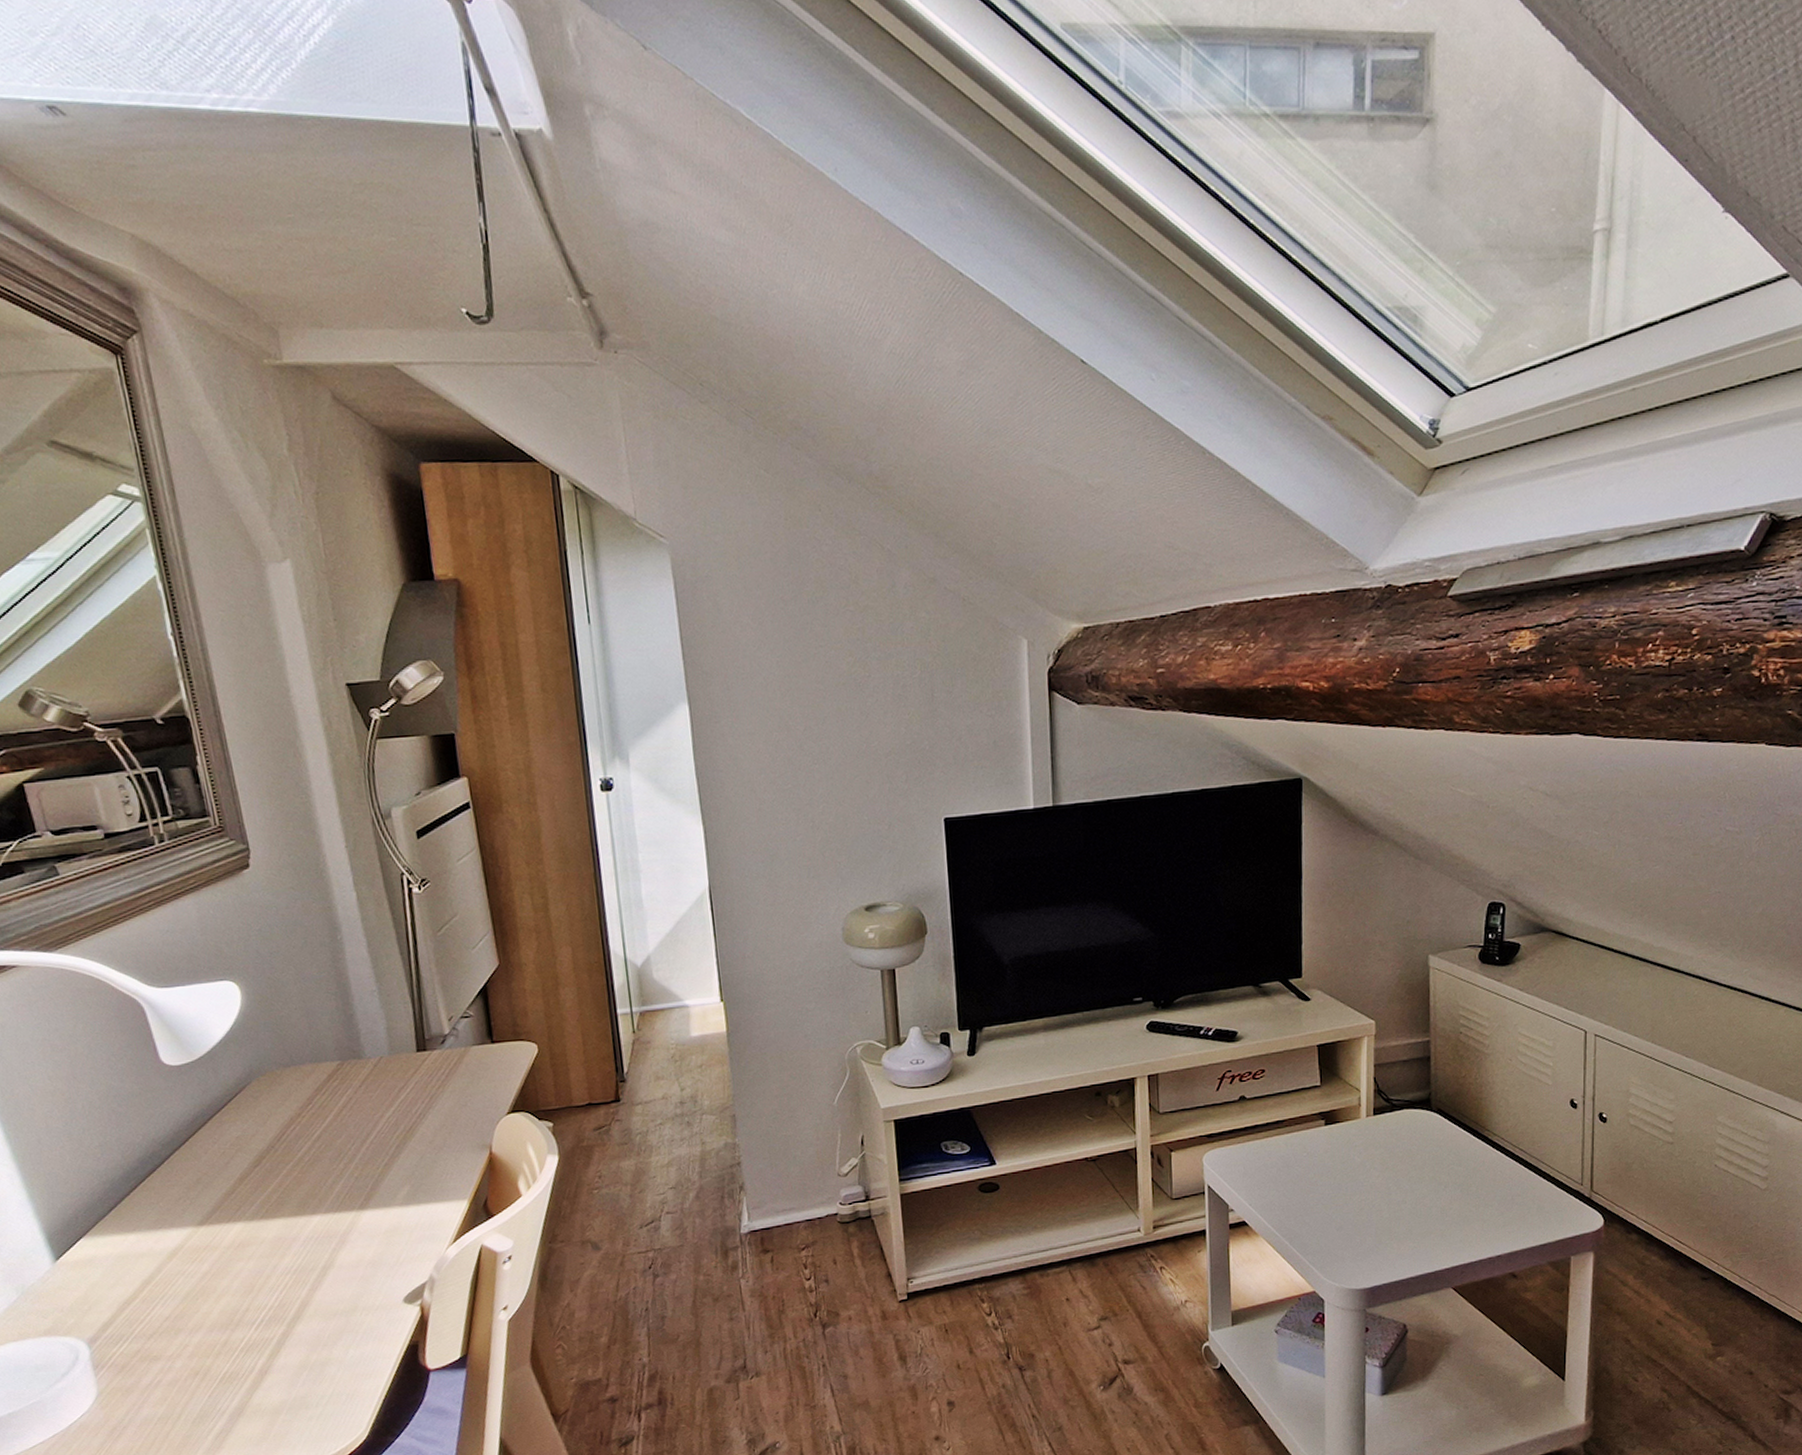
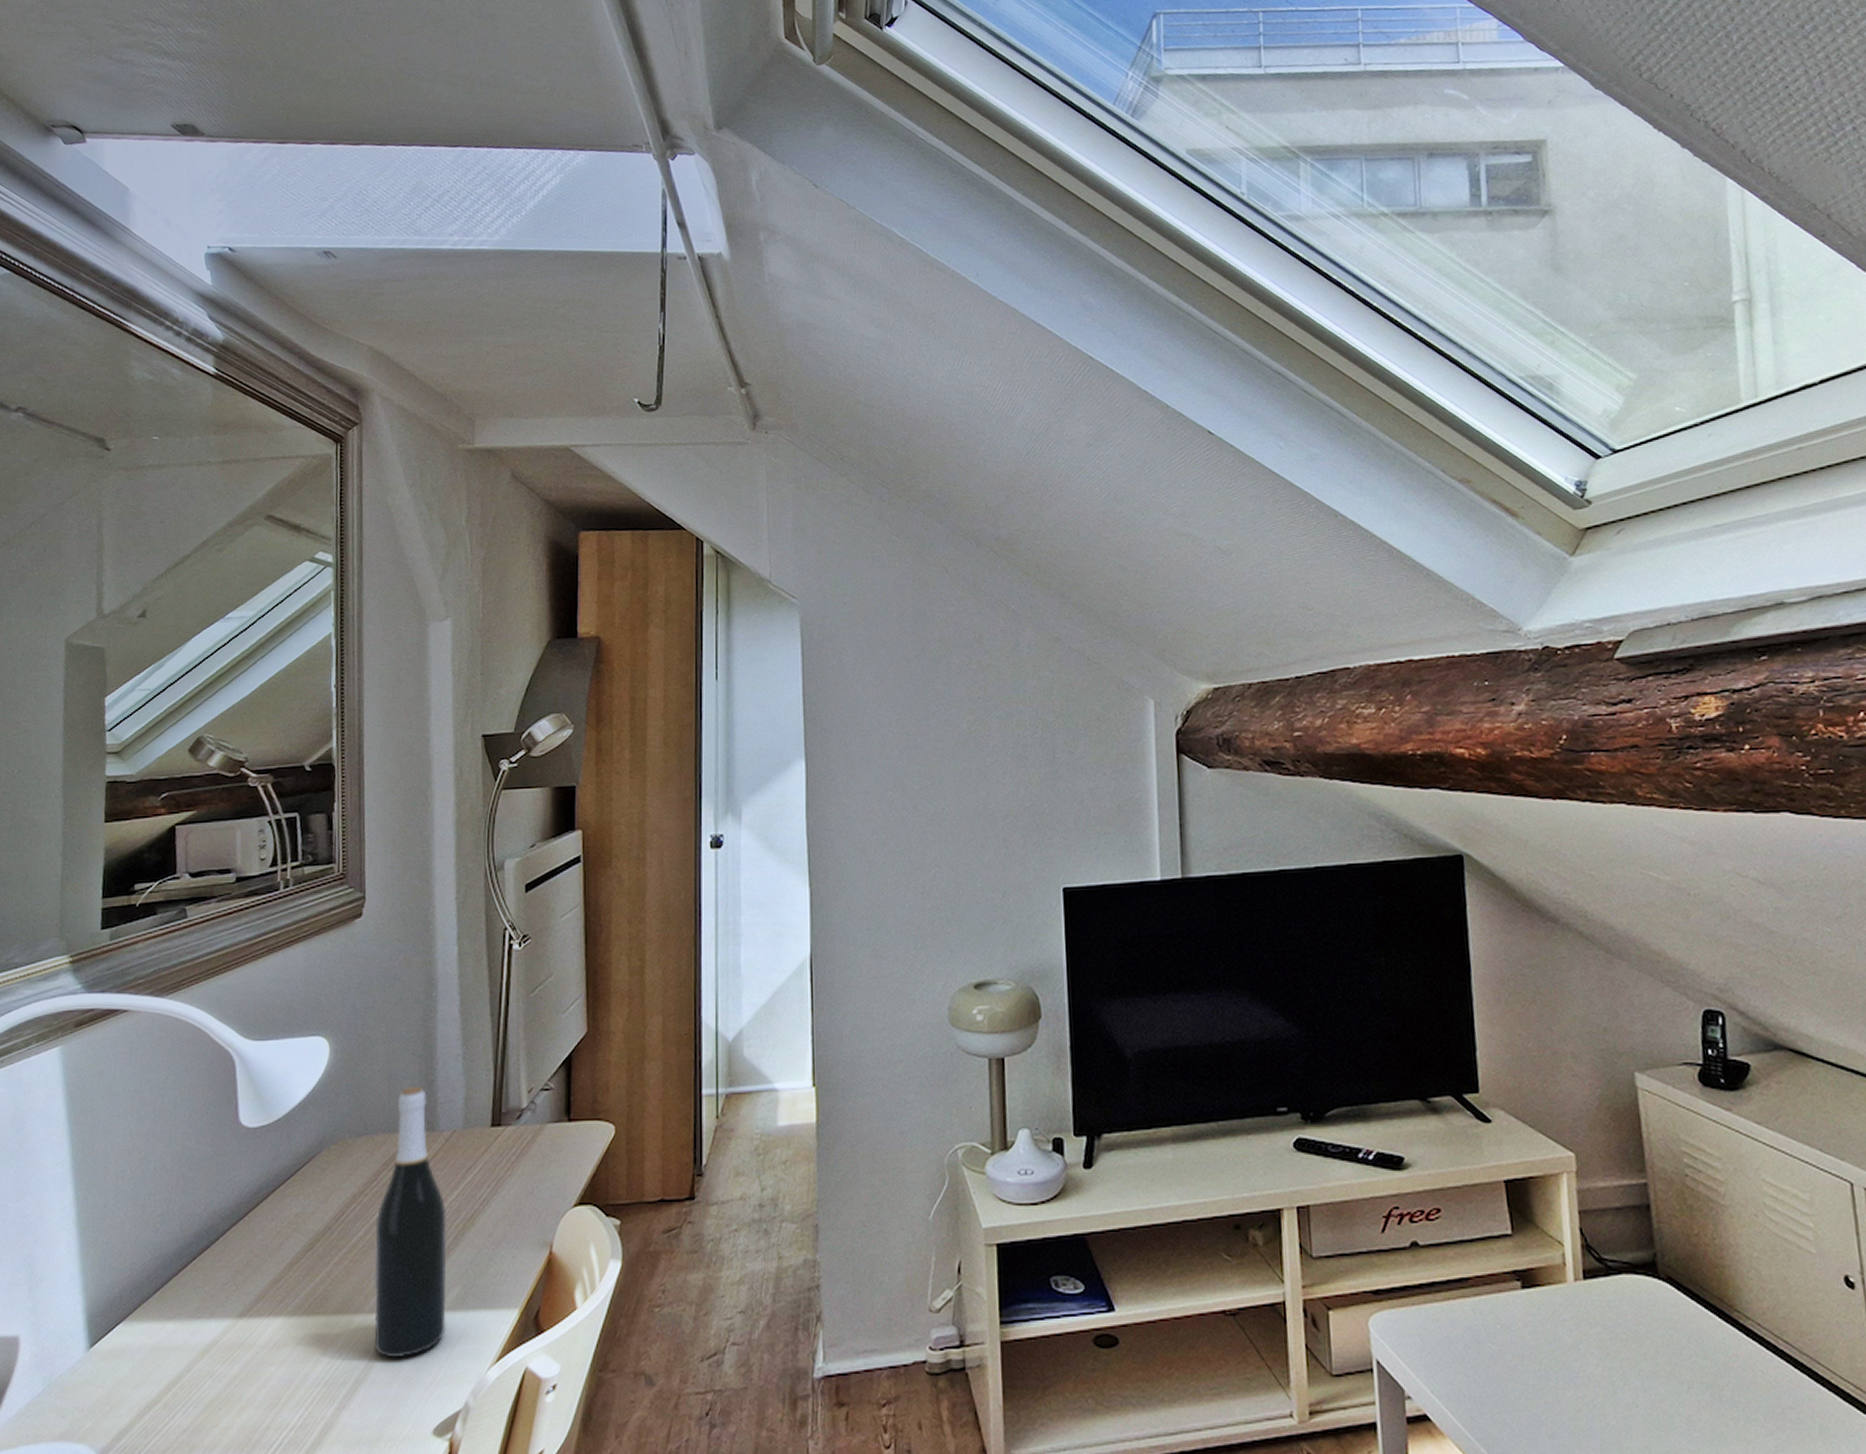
wine bottle: none [317,1020,402,1247] -> present [374,1085,447,1357]

